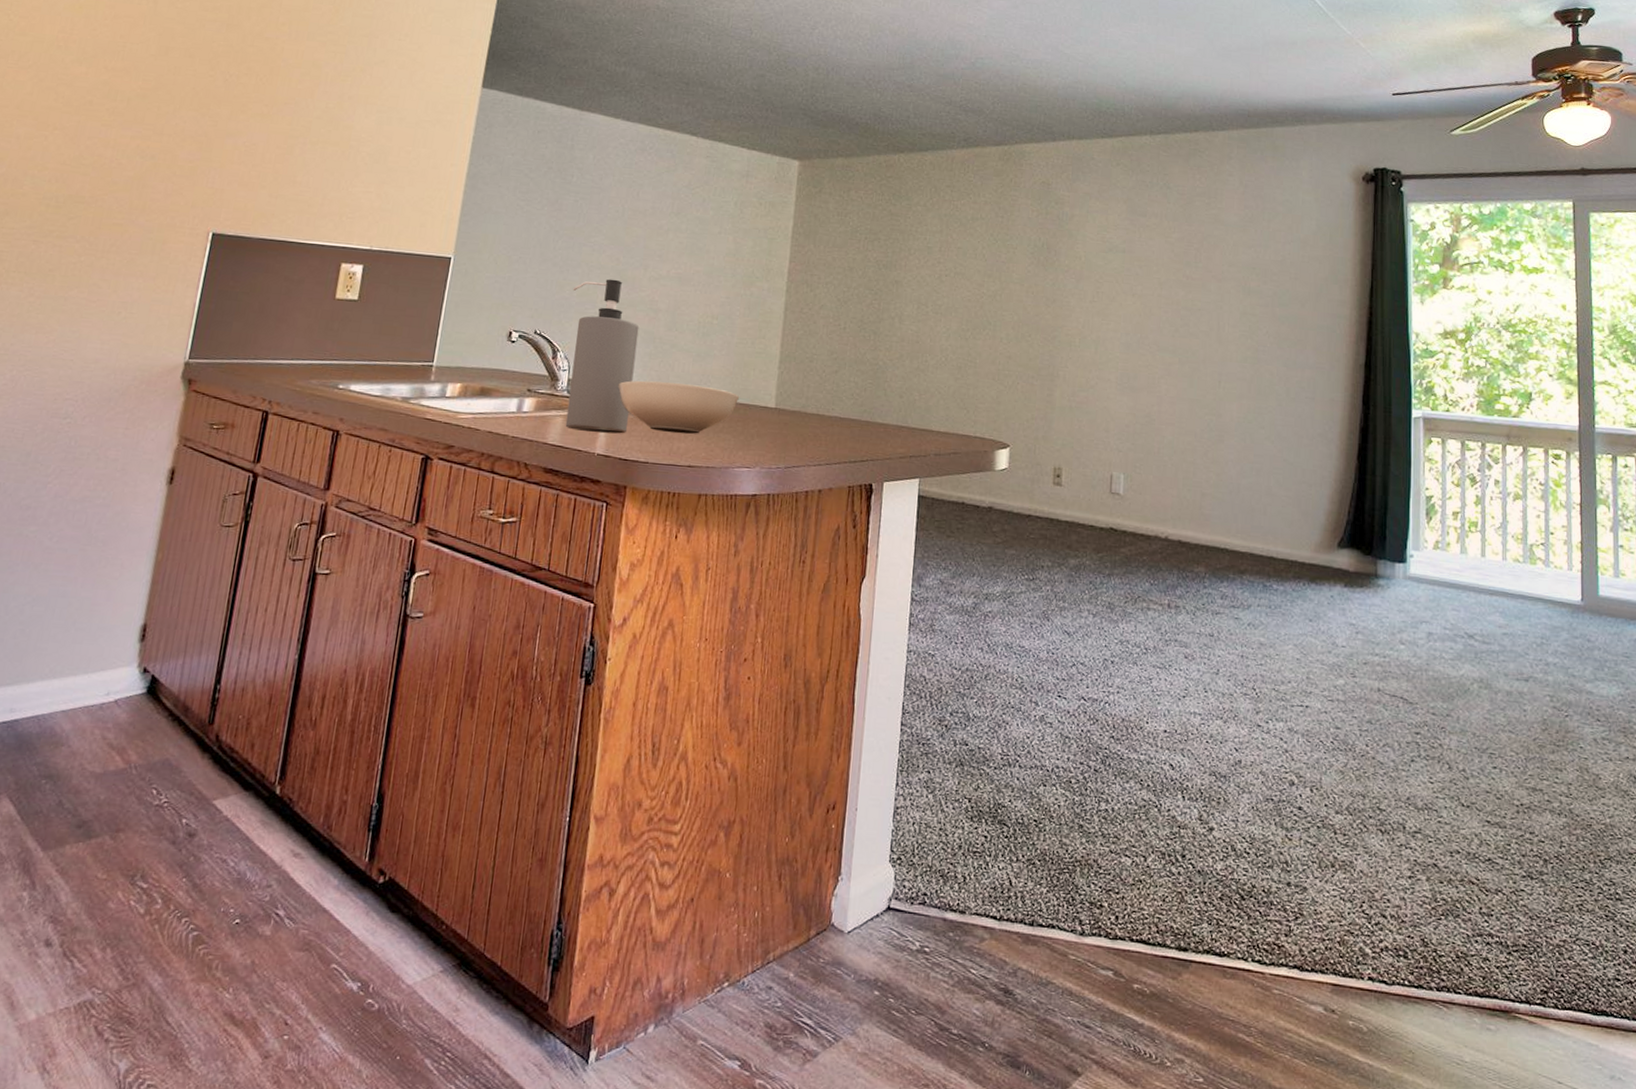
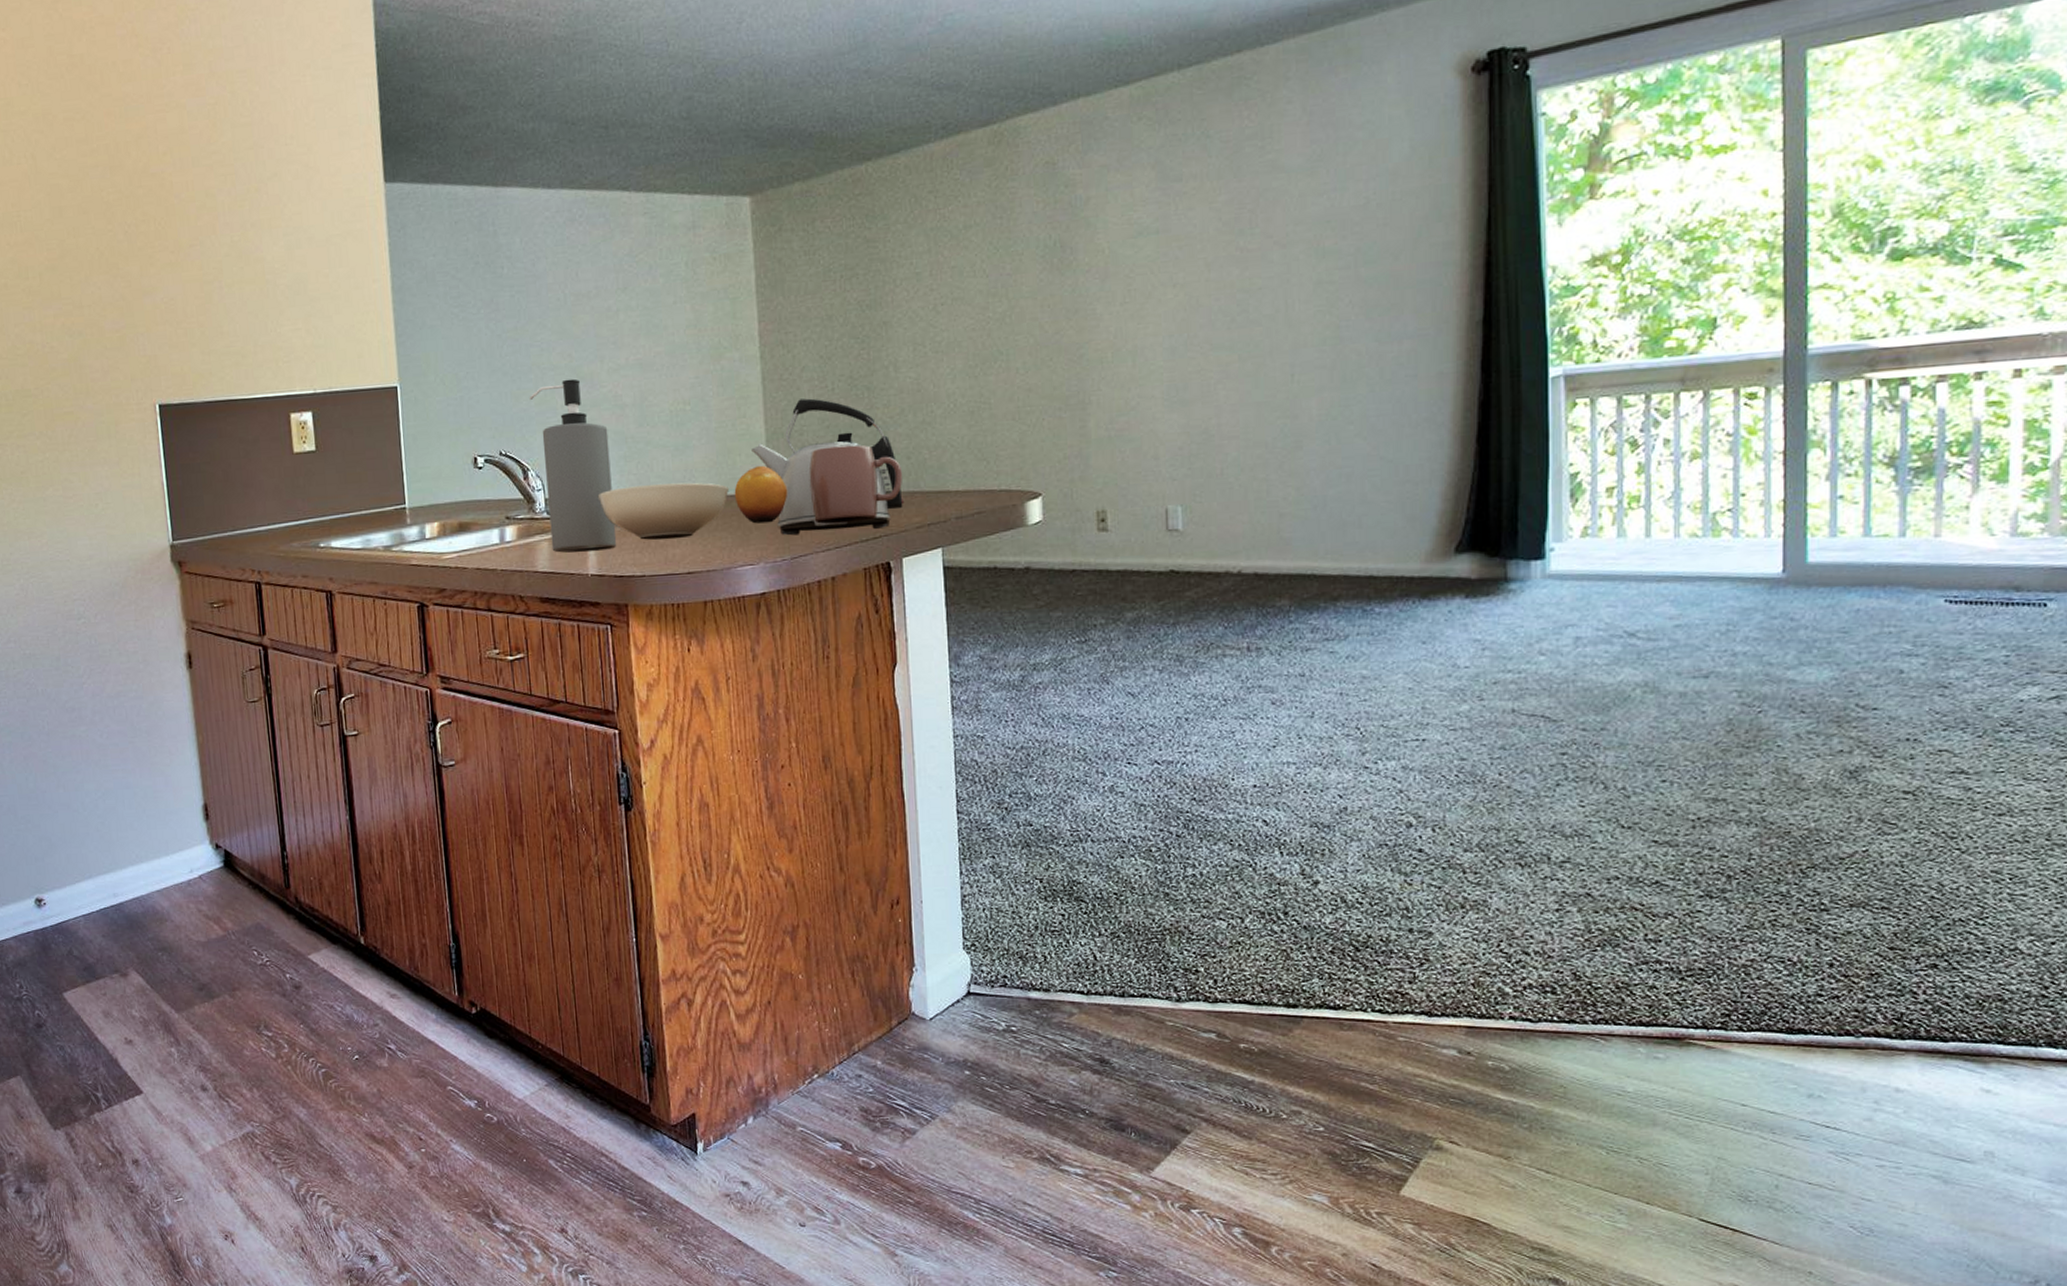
fruit: none [743,381,792,433] -> present [734,465,788,524]
kettle: none [765,331,893,454] -> present [751,398,905,536]
mug: none [810,375,895,445] -> present [808,444,903,524]

